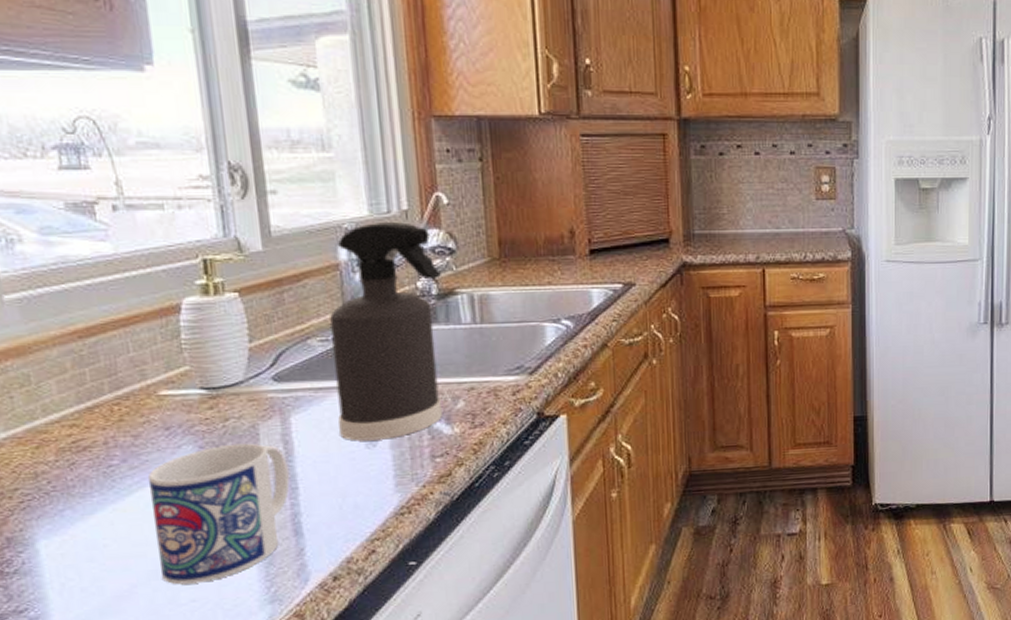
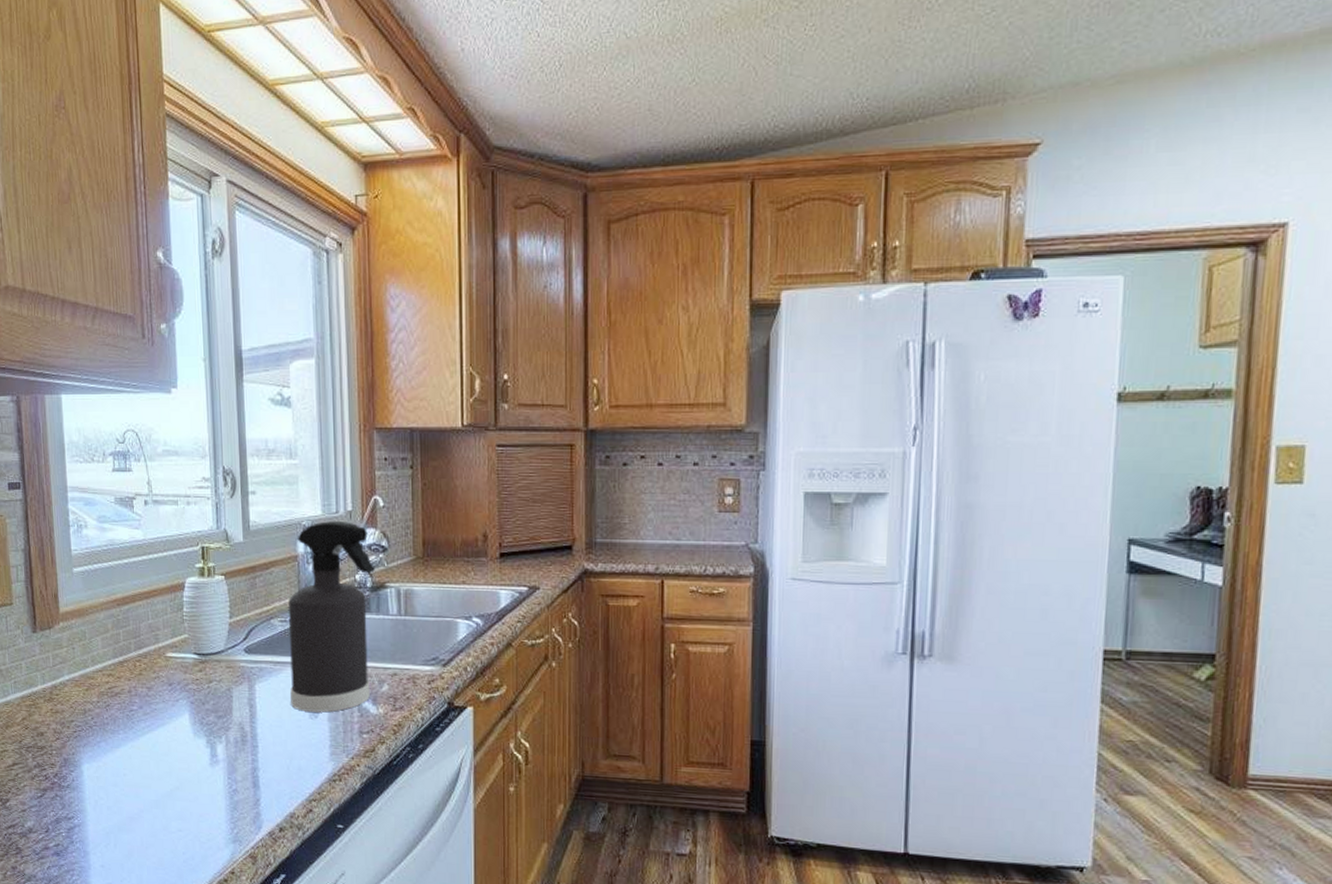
mug: present [149,443,290,585] -> none [156,702,252,817]

